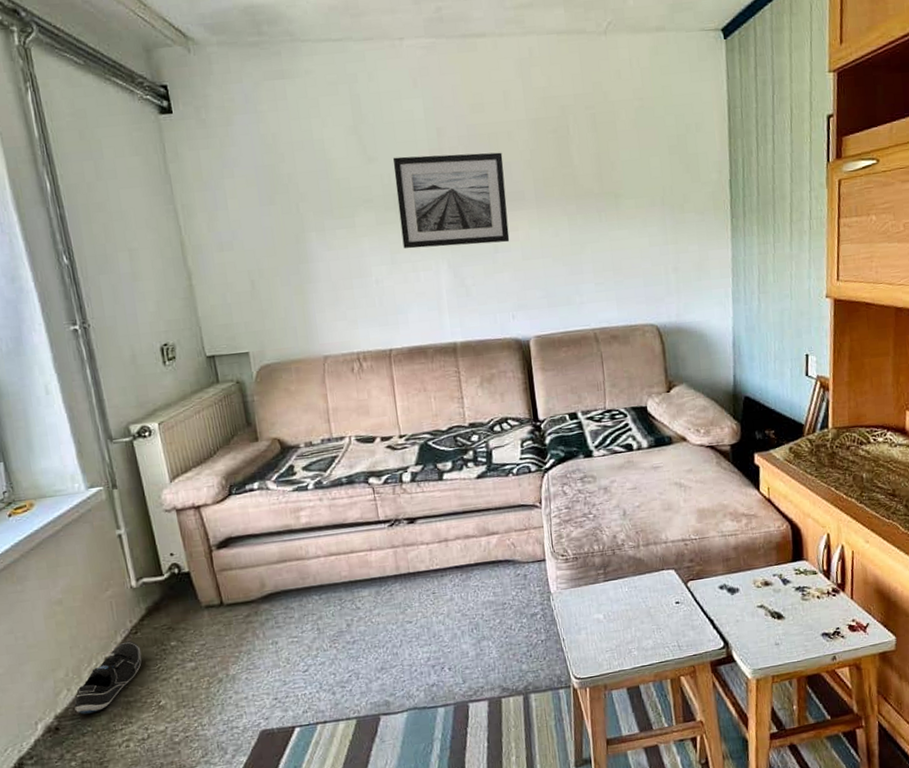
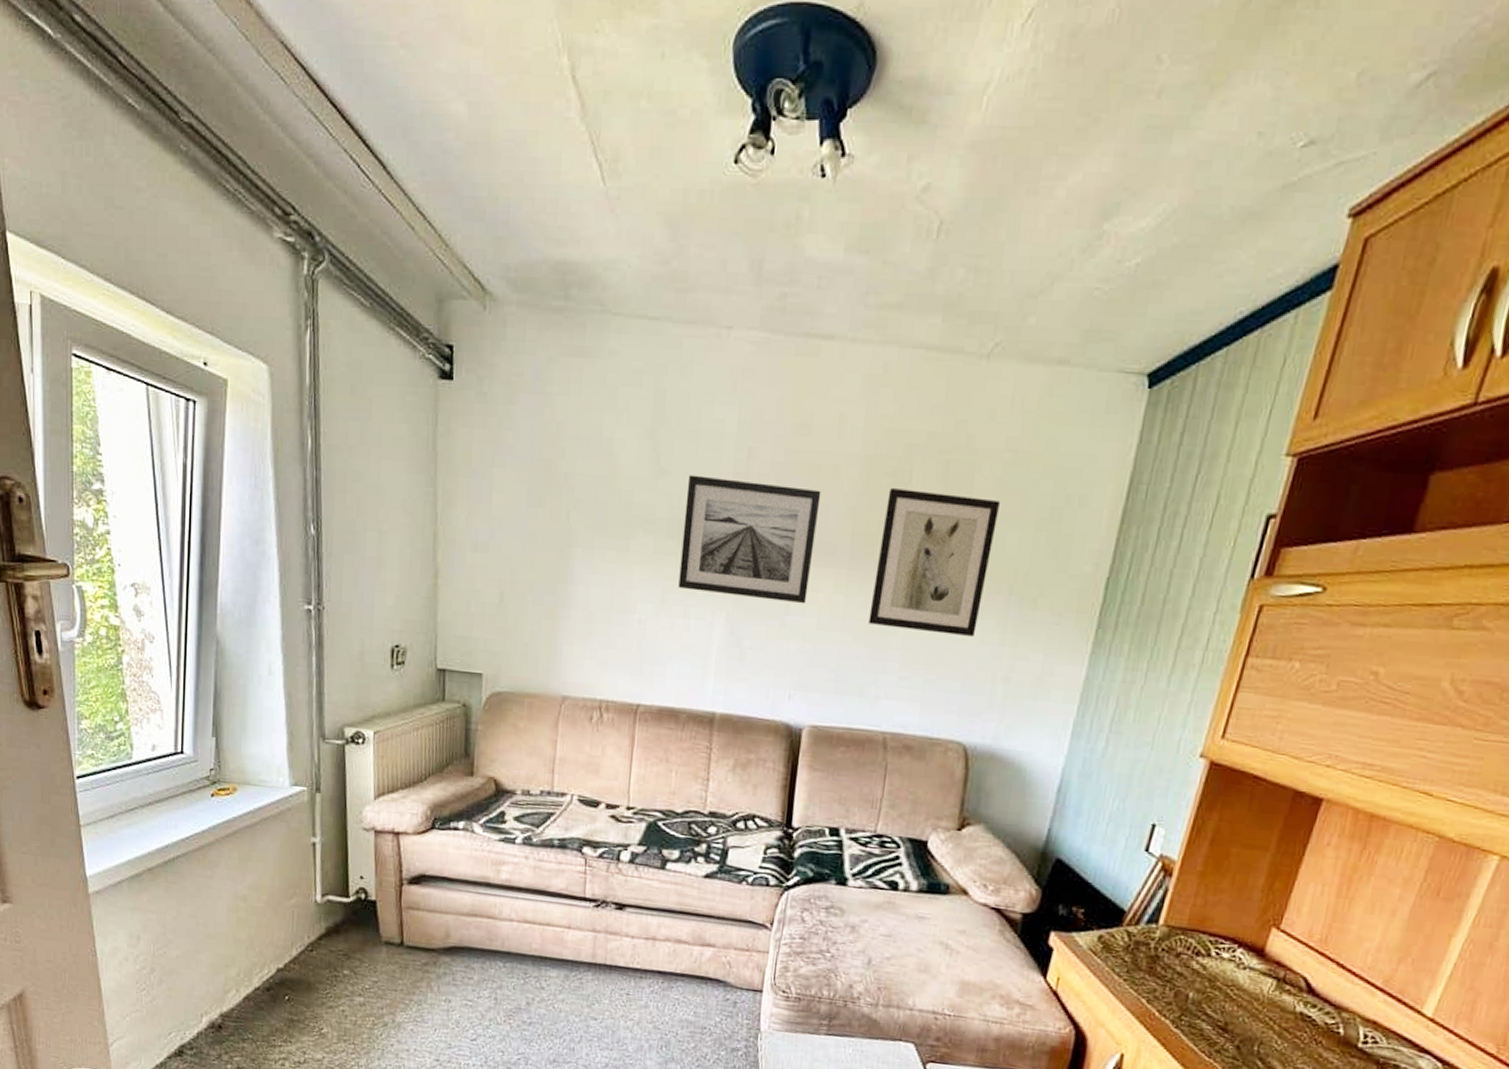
shoe: present [74,641,142,715] -> none [240,956,314,1022]
wall art: none [554,137,645,248] -> present [868,488,1001,638]

